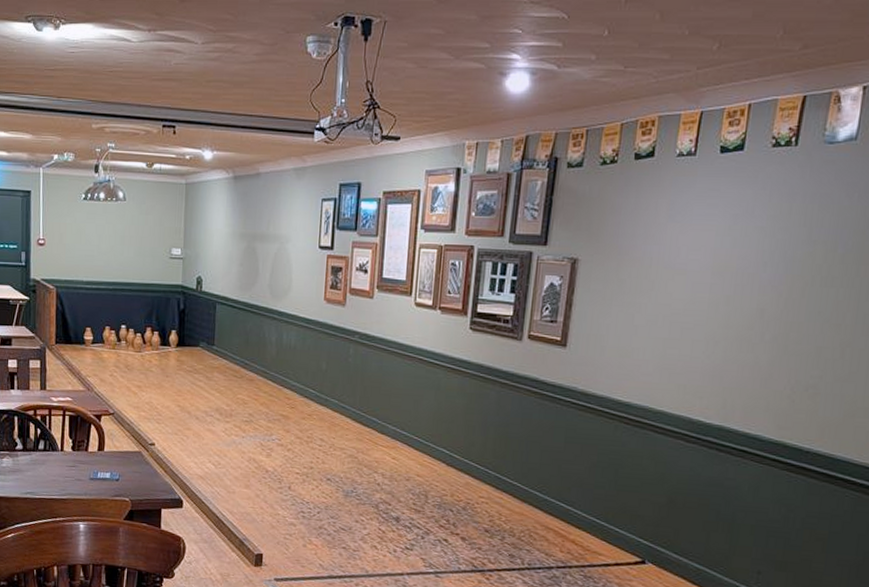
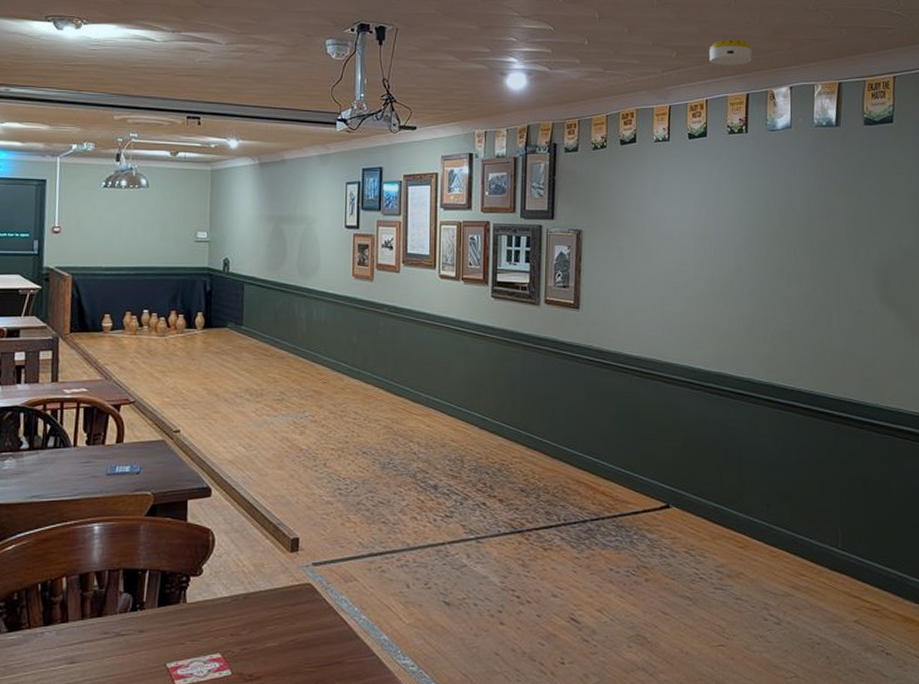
smoke detector: none [760,25,820,60] -> present [709,39,752,66]

